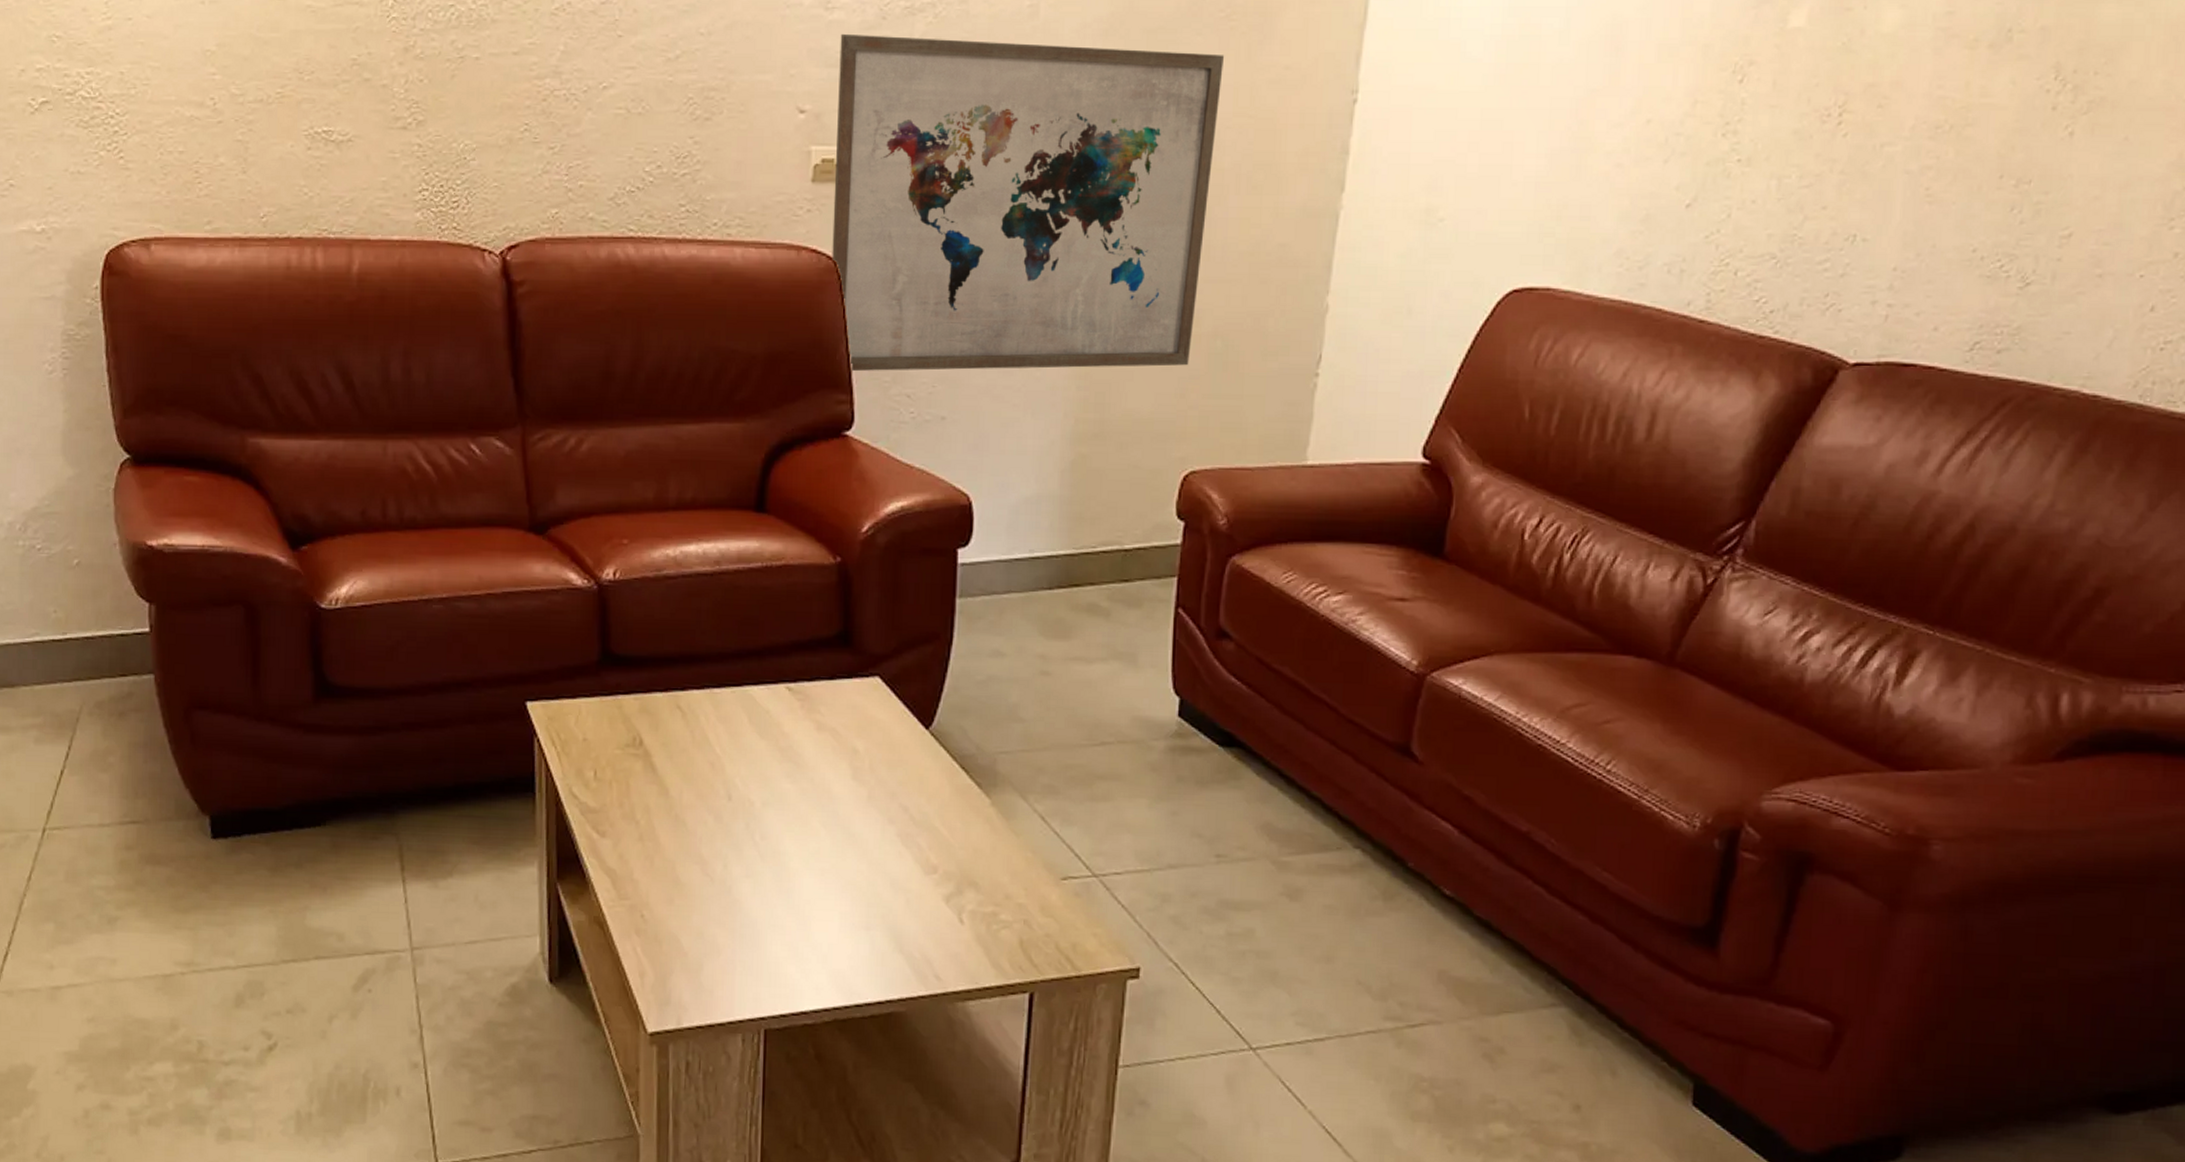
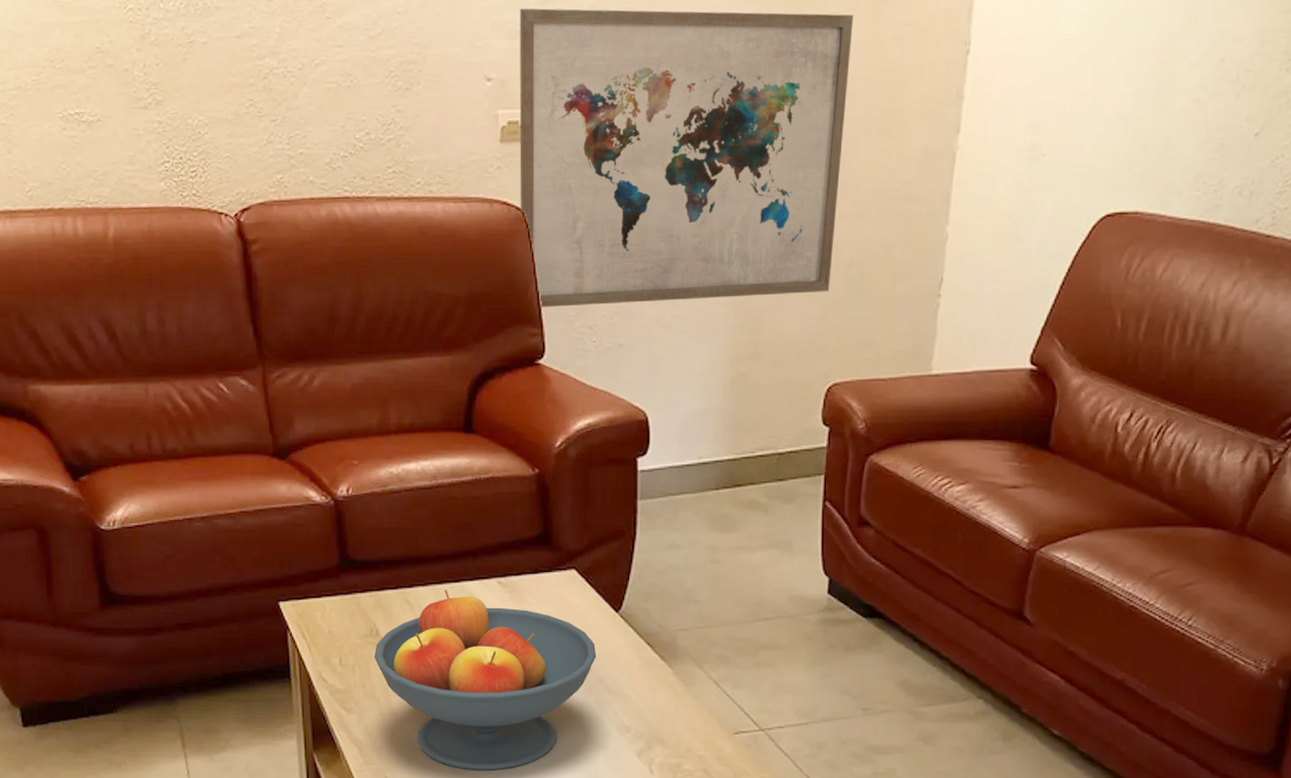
fruit bowl: none [635,694,901,913] -> present [374,589,597,771]

